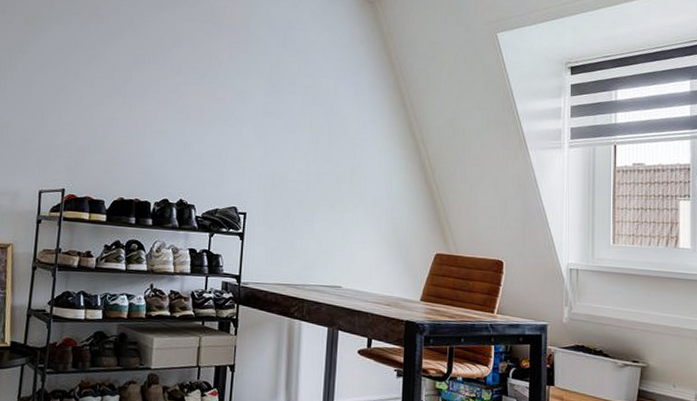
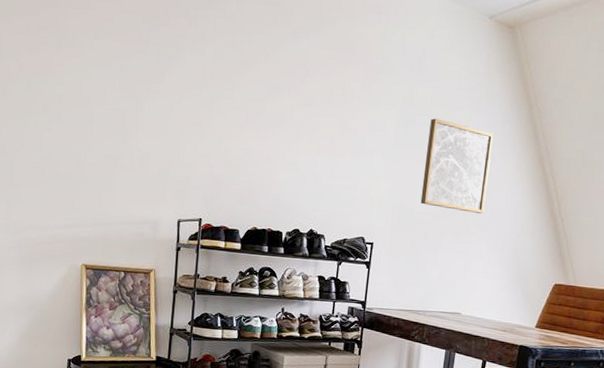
wall art: none [293,87,362,182] -> present [420,118,494,214]

